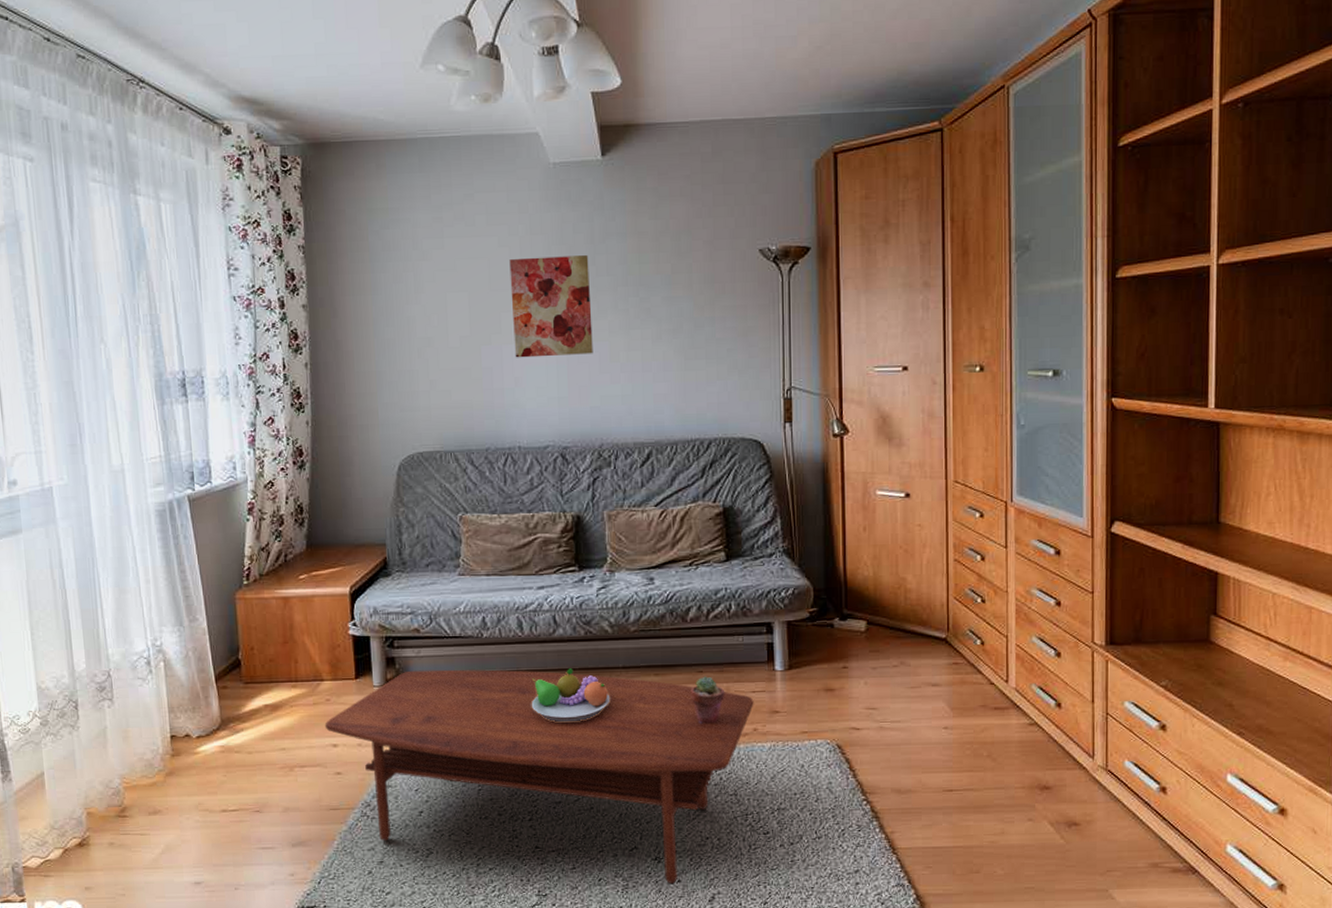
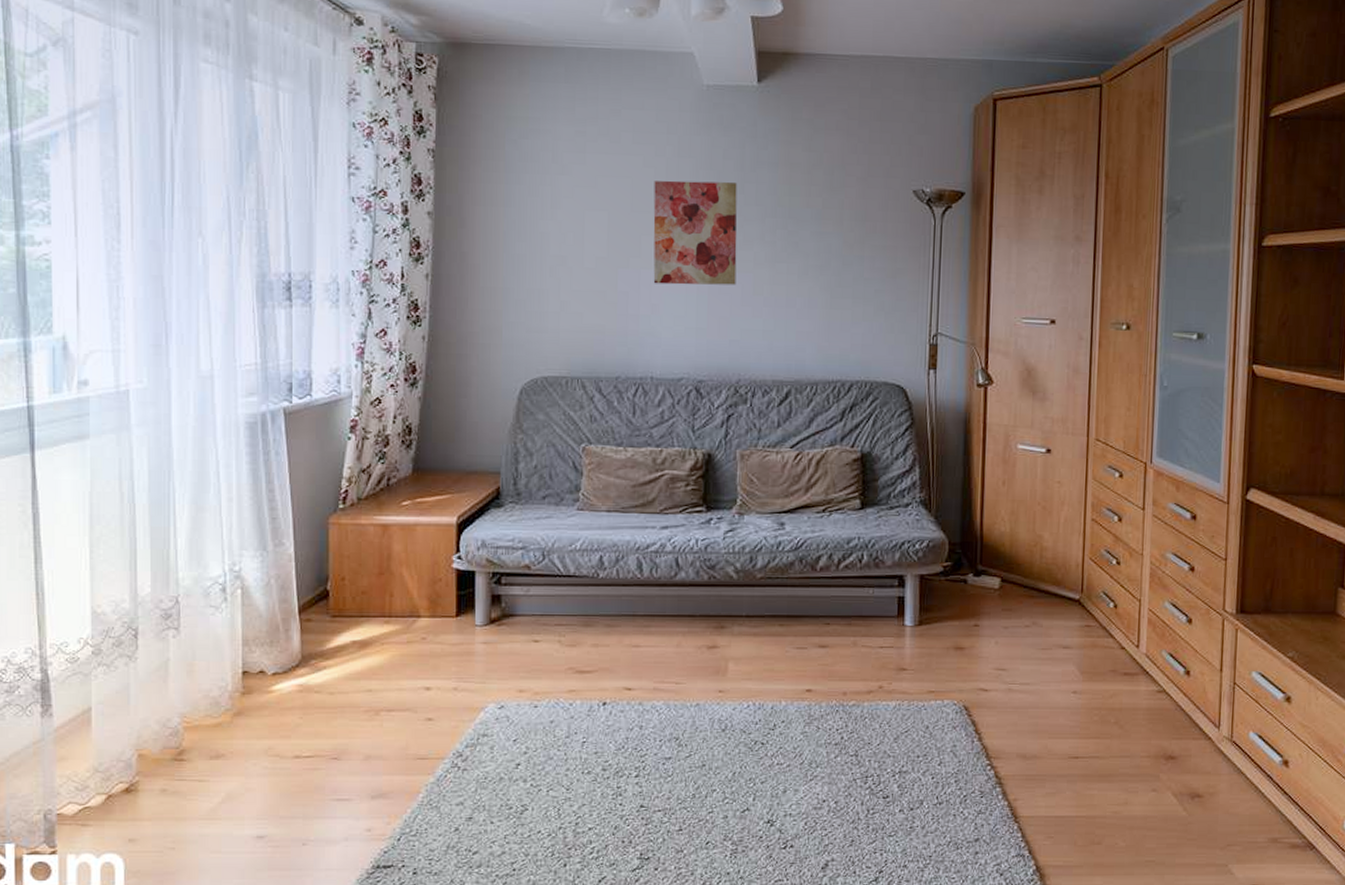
coffee table: present [324,669,754,884] -> none [418,610,881,850]
fruit bowl: present [531,667,611,723] -> none [646,613,731,673]
potted succulent: present [690,676,725,724] -> none [815,629,852,679]

